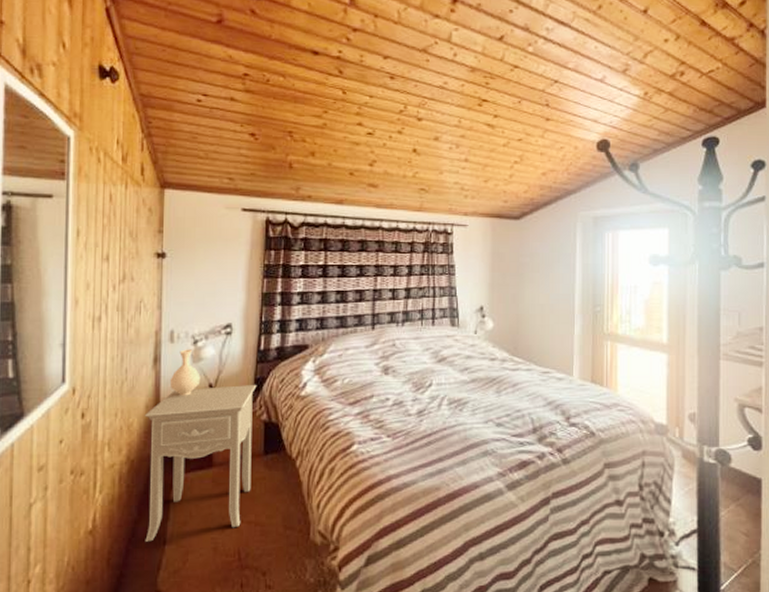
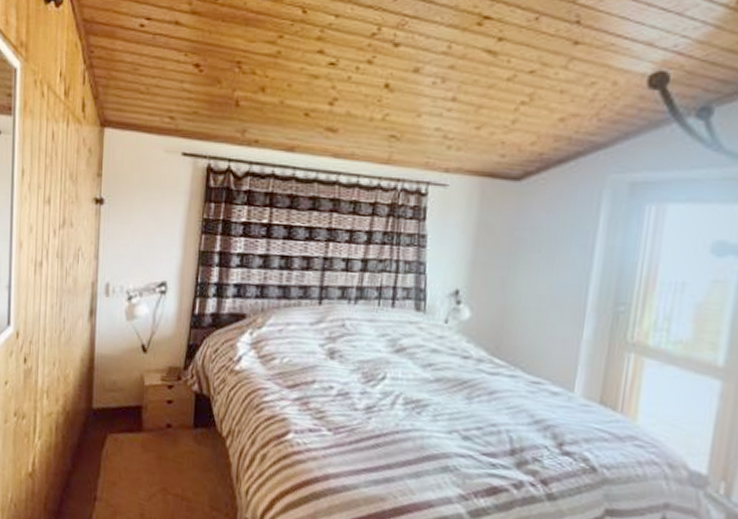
nightstand: present [144,384,257,542] -> none [78,347,190,498]
vase: present [169,349,201,396] -> none [104,304,134,354]

